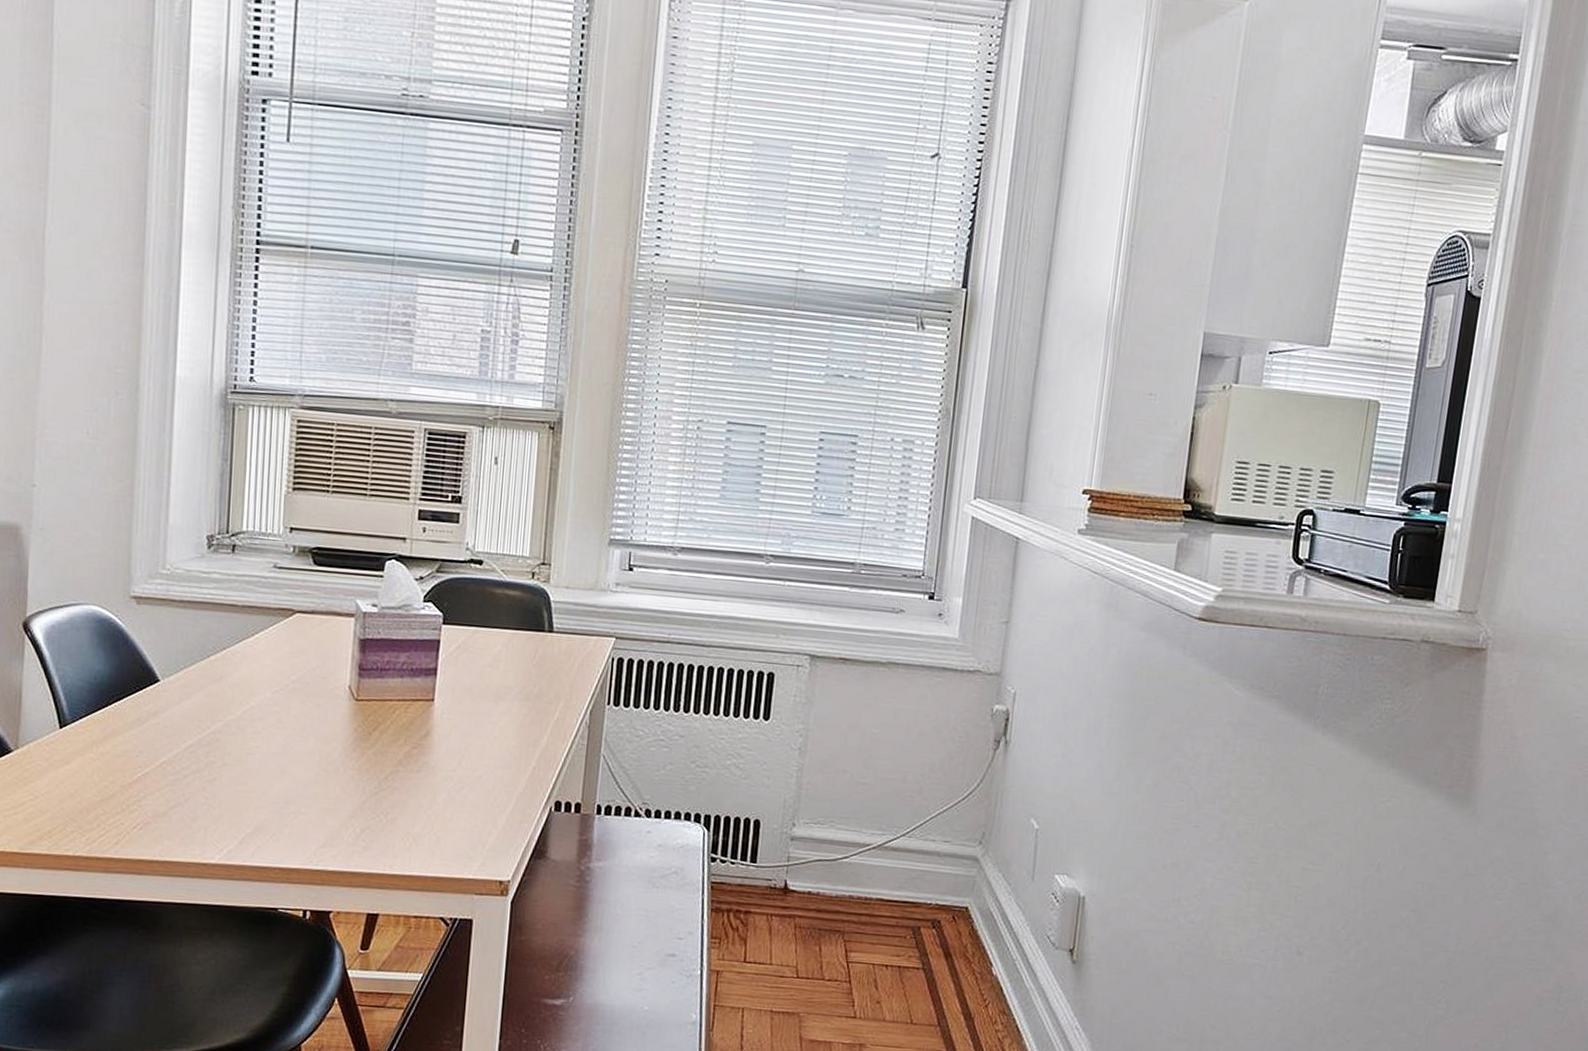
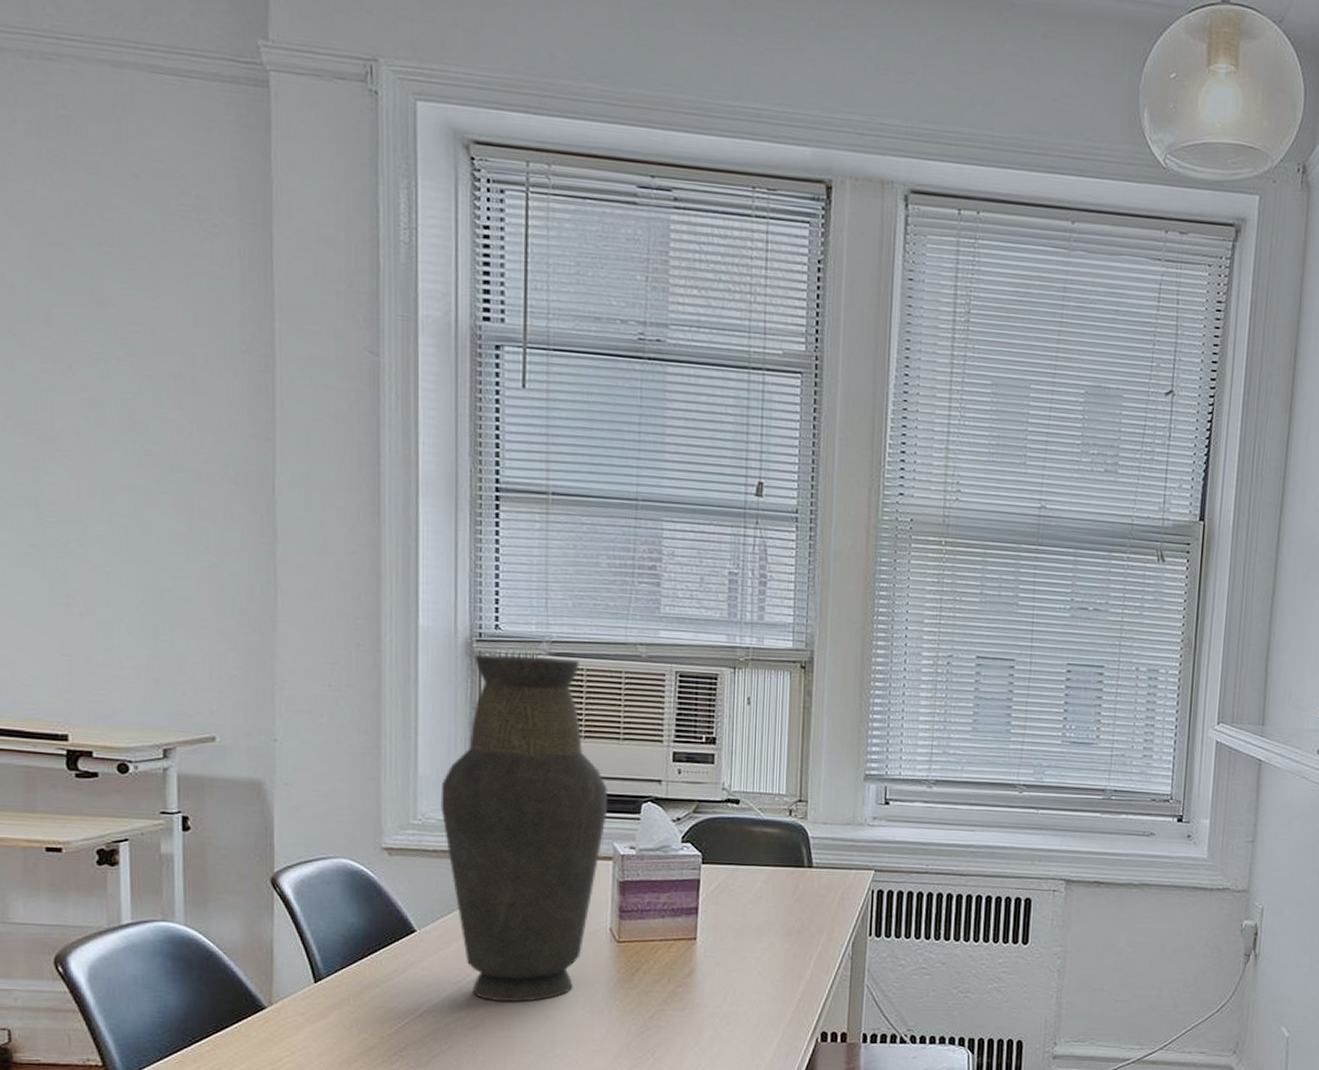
vase: none [189,405,354,757] -> present [440,654,609,1002]

